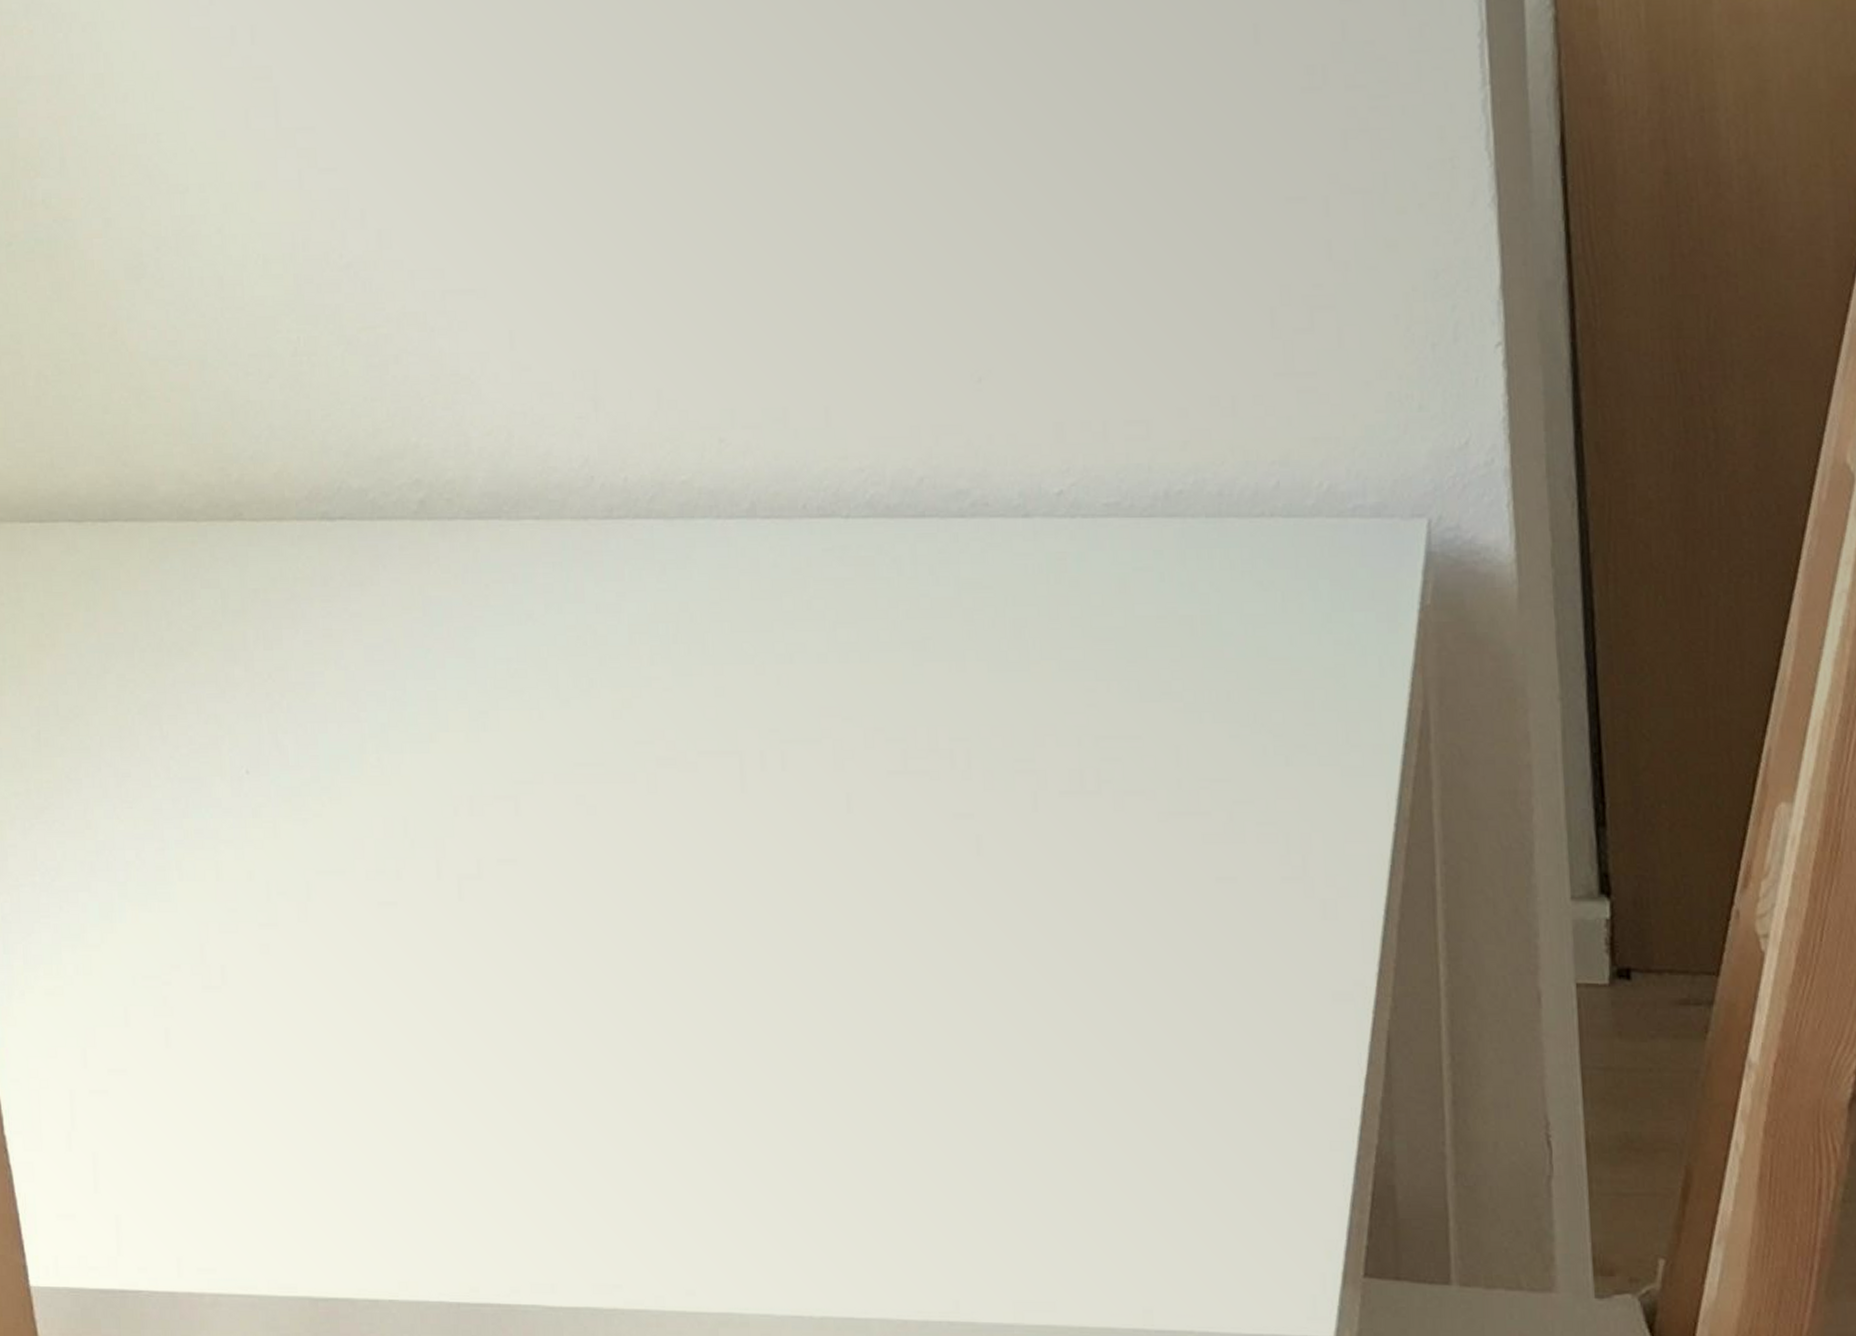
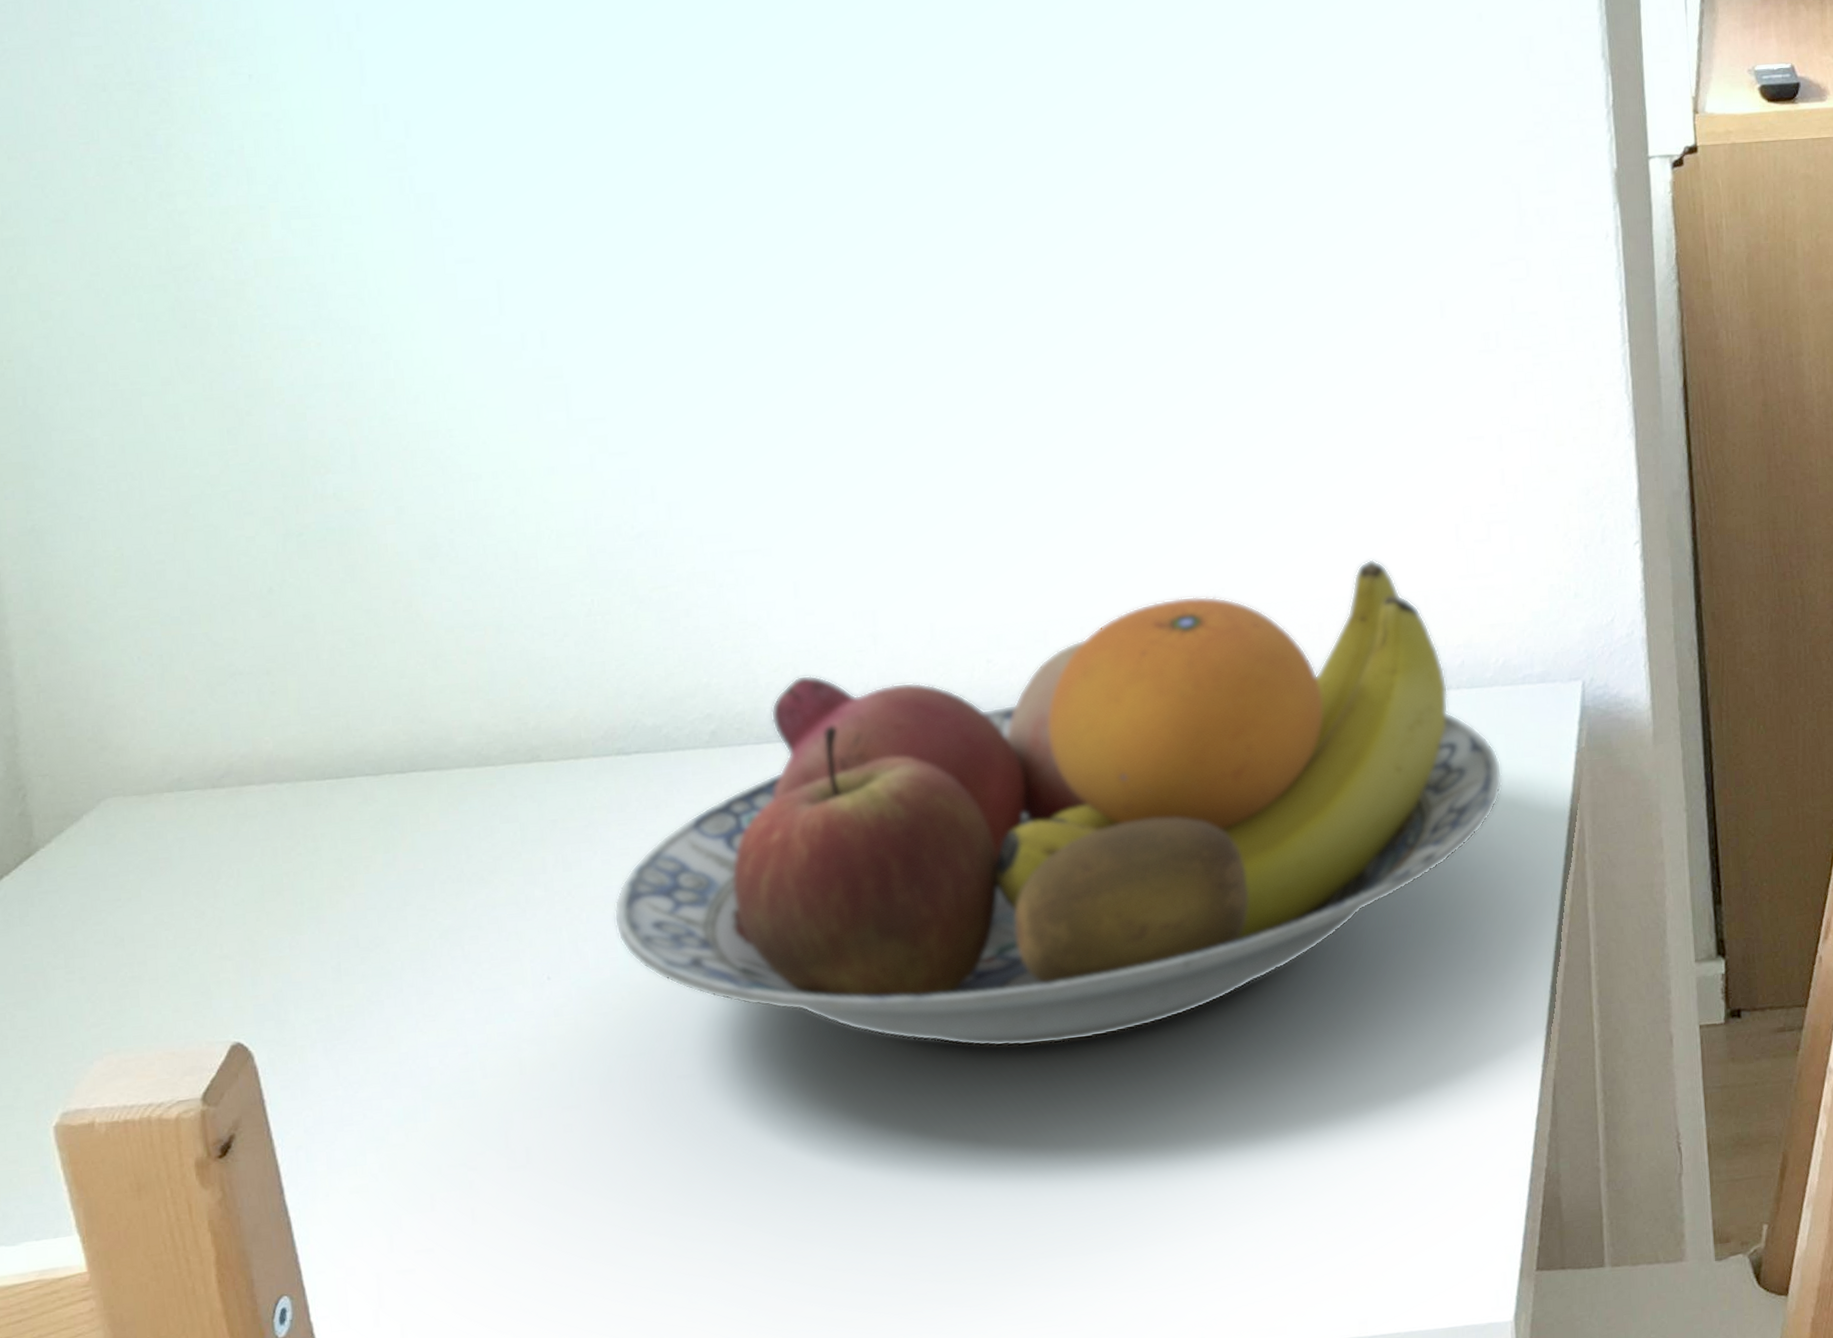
fruit bowl: none [315,345,1326,914] -> present [613,559,1503,1047]

